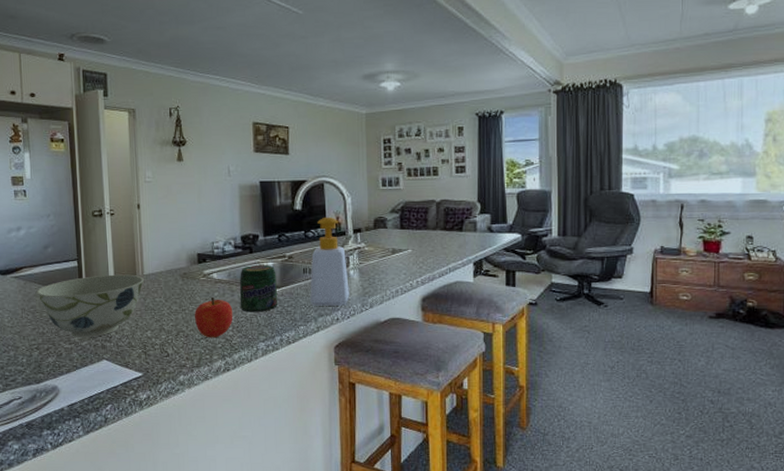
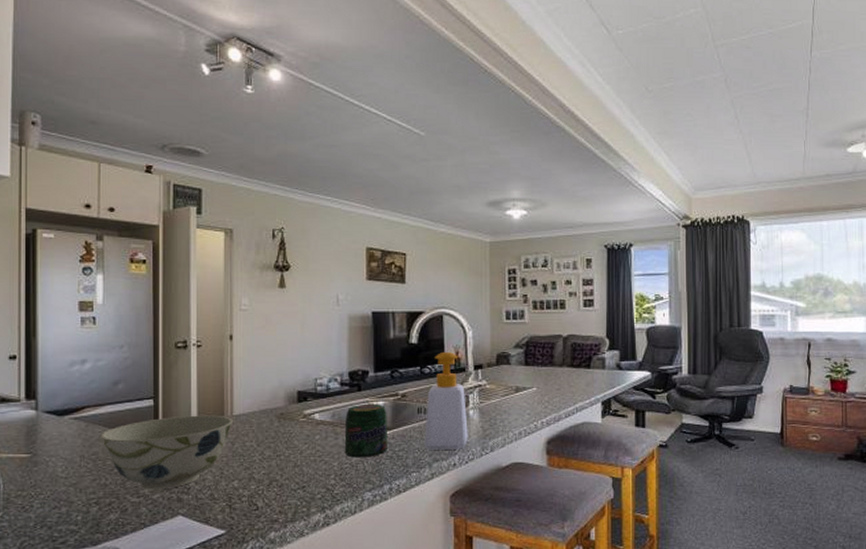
fruit: present [195,296,233,338] -> none [291,440,336,488]

